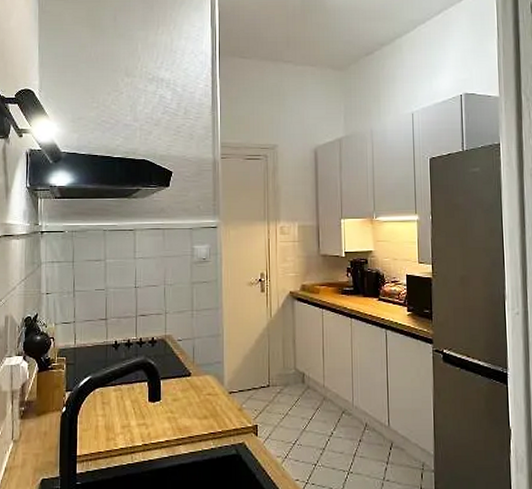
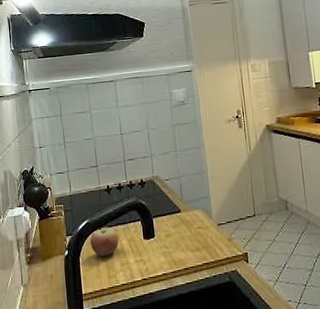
apple: none [90,385,122,417] -> present [90,227,119,257]

